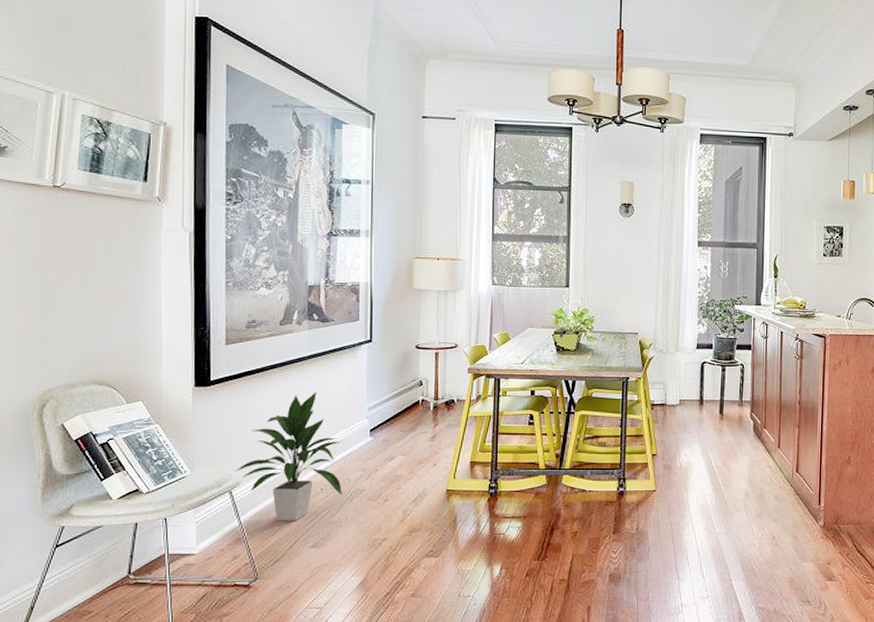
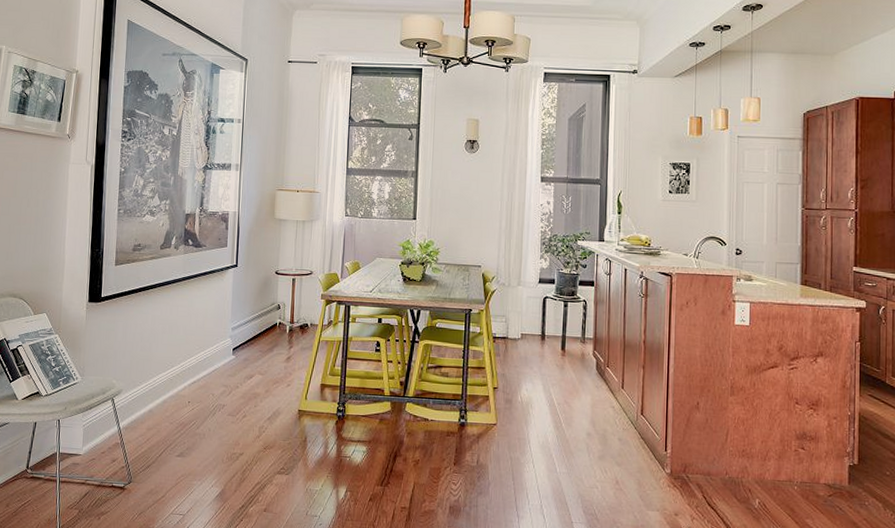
indoor plant: present [234,392,342,521] -> none [117,311,207,431]

